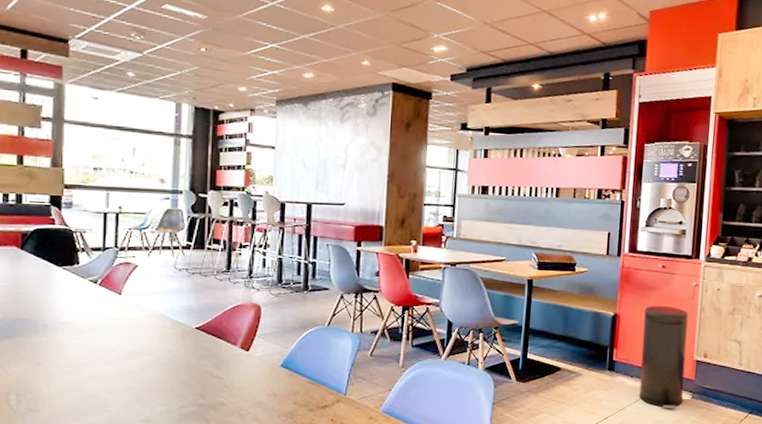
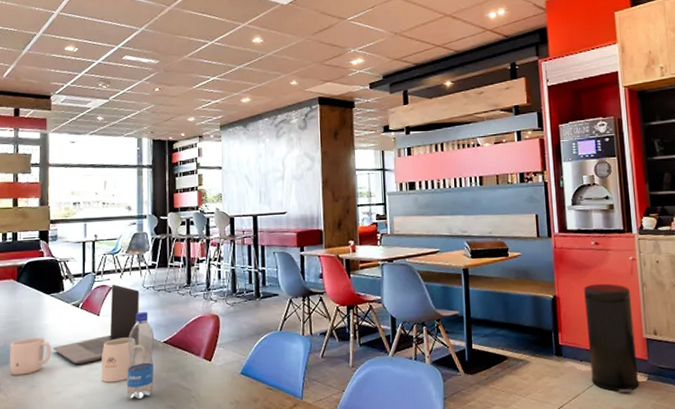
mug: none [9,312,62,351] -> present [9,337,52,375]
laptop computer: none [64,263,170,345] -> present [53,284,140,365]
mug: none [120,320,156,366] -> present [101,337,130,383]
bottle: none [150,295,185,385] -> present [126,312,154,400]

